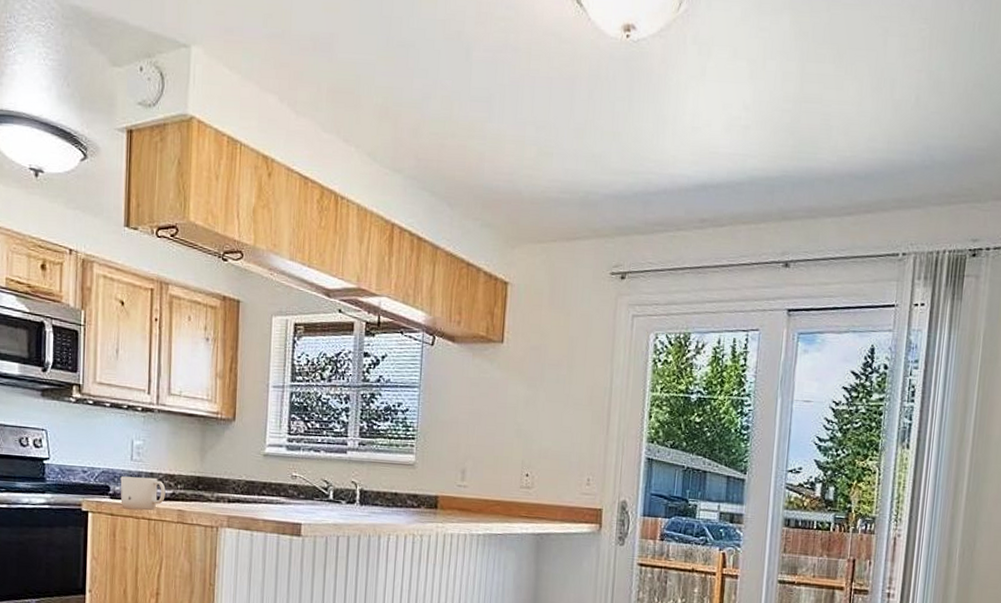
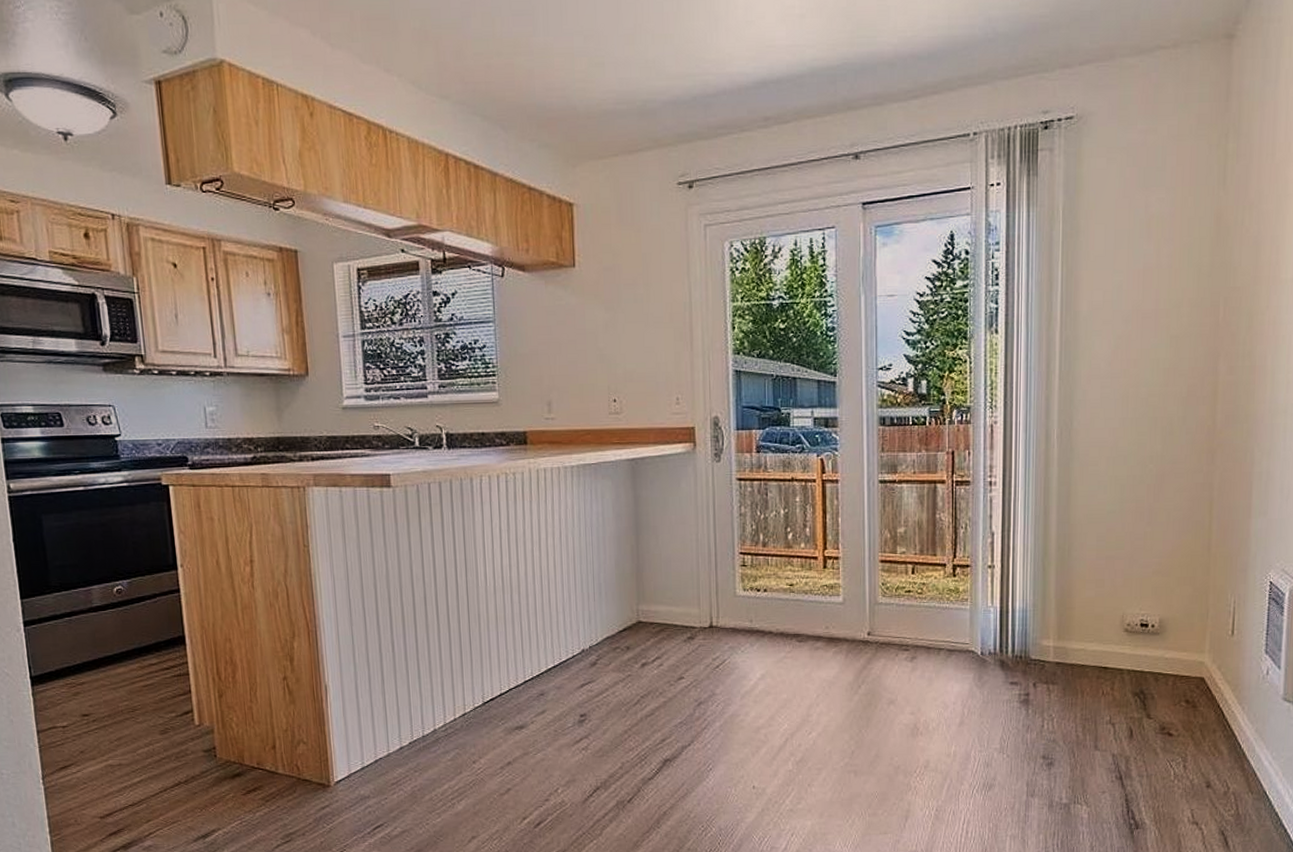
mug: present [120,476,166,511] -> none [197,443,247,478]

